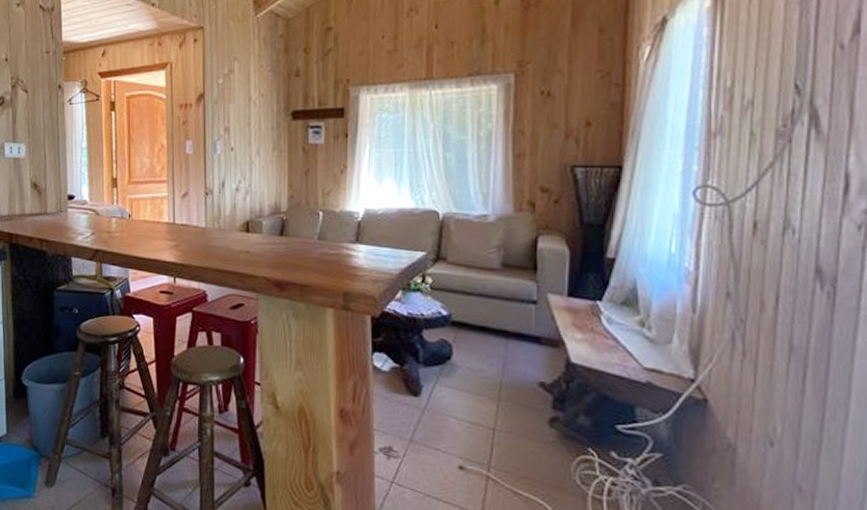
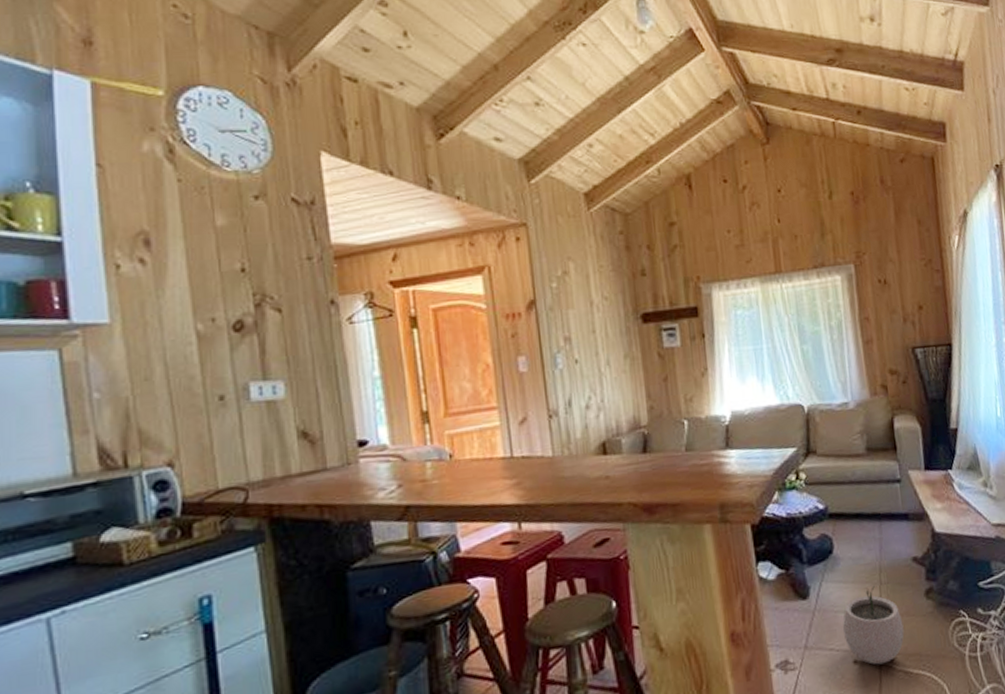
plant pot: none [452,400,519,478] -> present [842,586,904,665]

